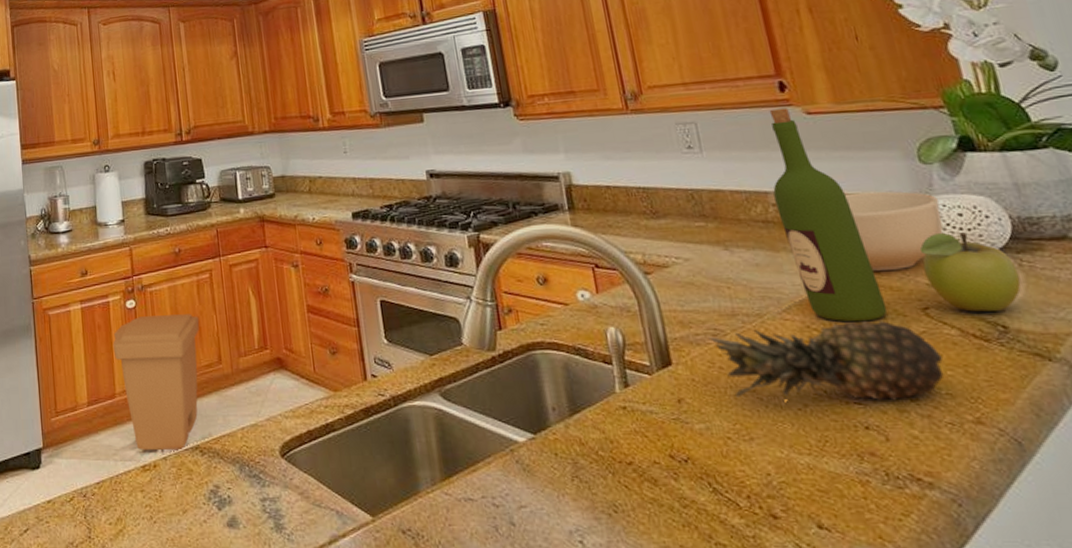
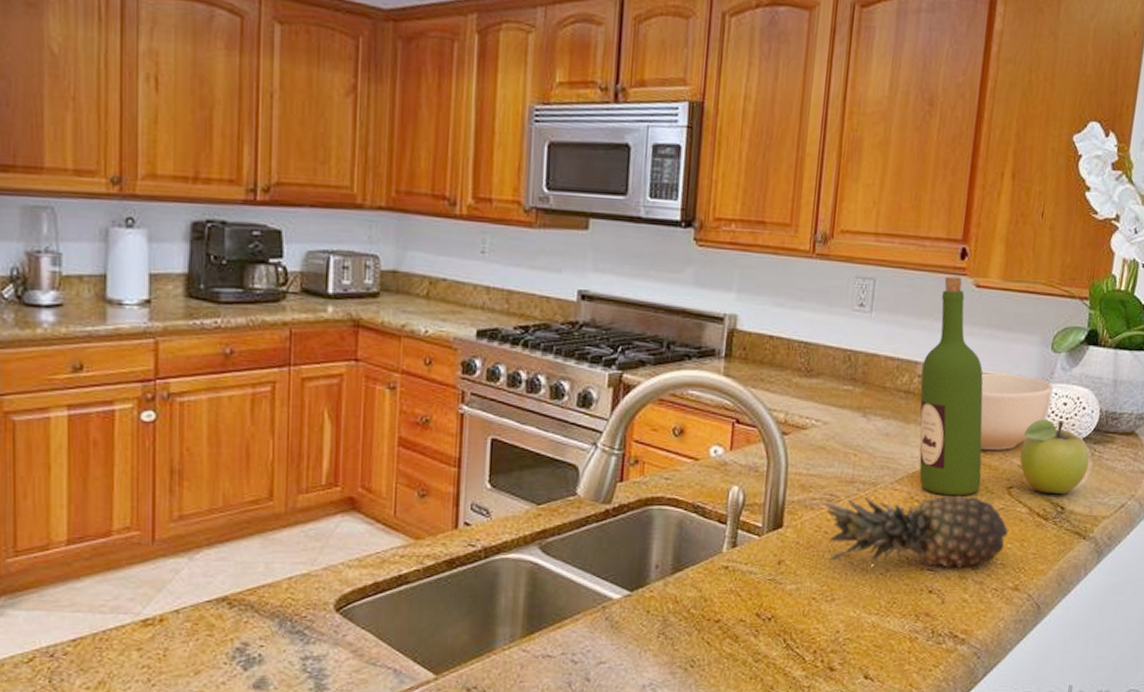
trash can: present [112,314,200,451] -> none [114,434,249,602]

